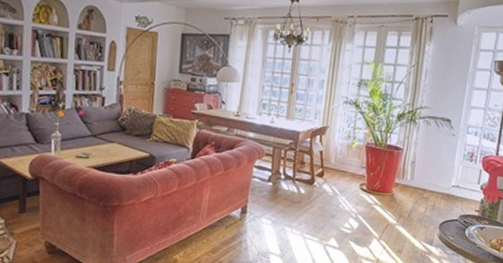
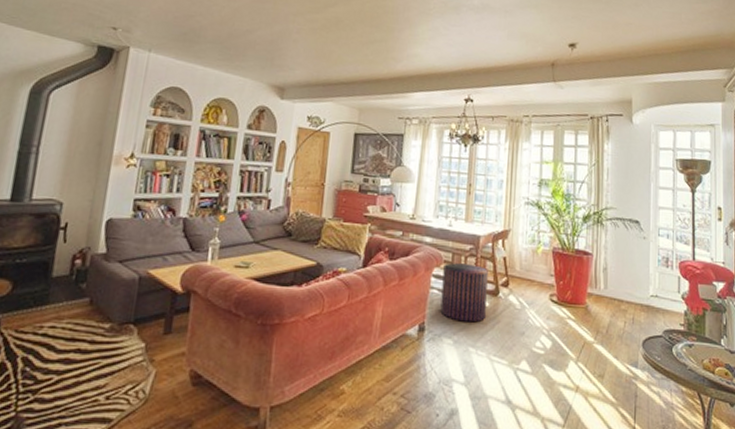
pouf: none [261,155,306,207] -> present [440,263,488,323]

